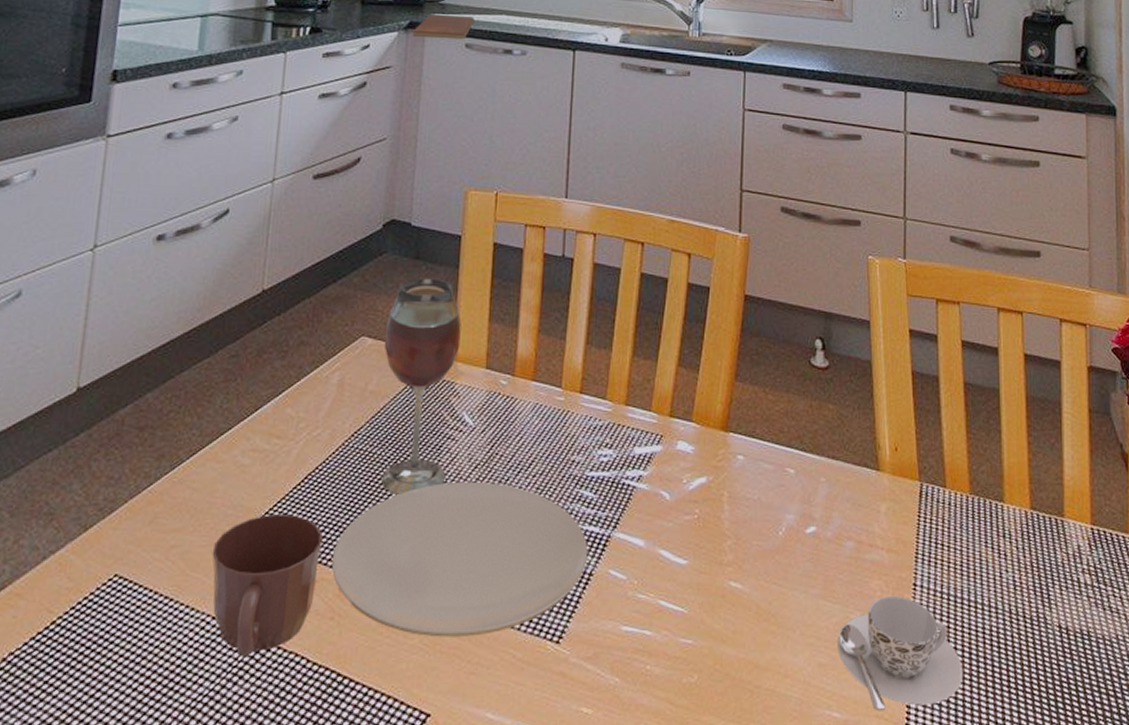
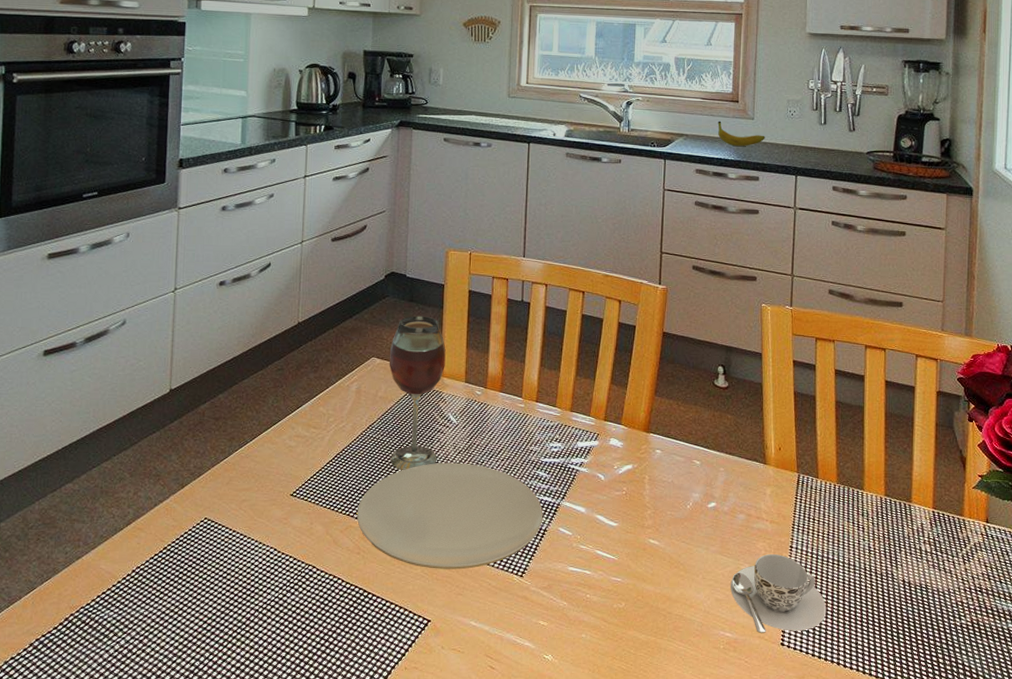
mug: present [212,514,323,657] -> none [272,481,349,577]
chopping board: present [412,13,475,40] -> none [402,114,451,135]
fruit: none [808,23,867,56] -> present [717,121,765,147]

